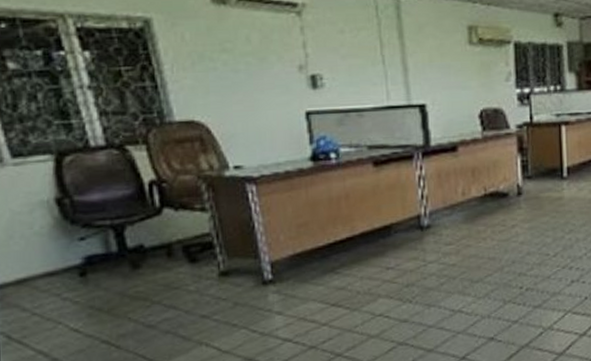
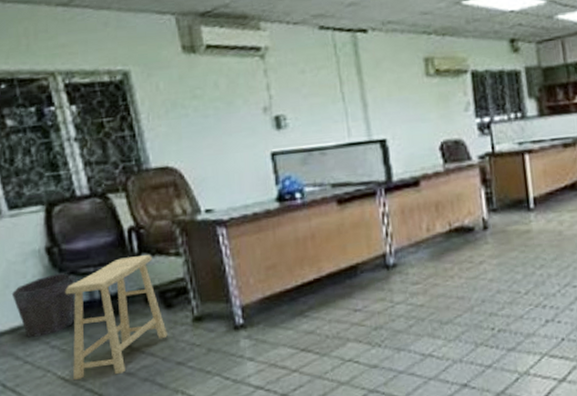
waste bin: none [16,224,91,289] -> present [11,272,76,337]
stool: none [78,209,191,332] -> present [65,255,168,380]

